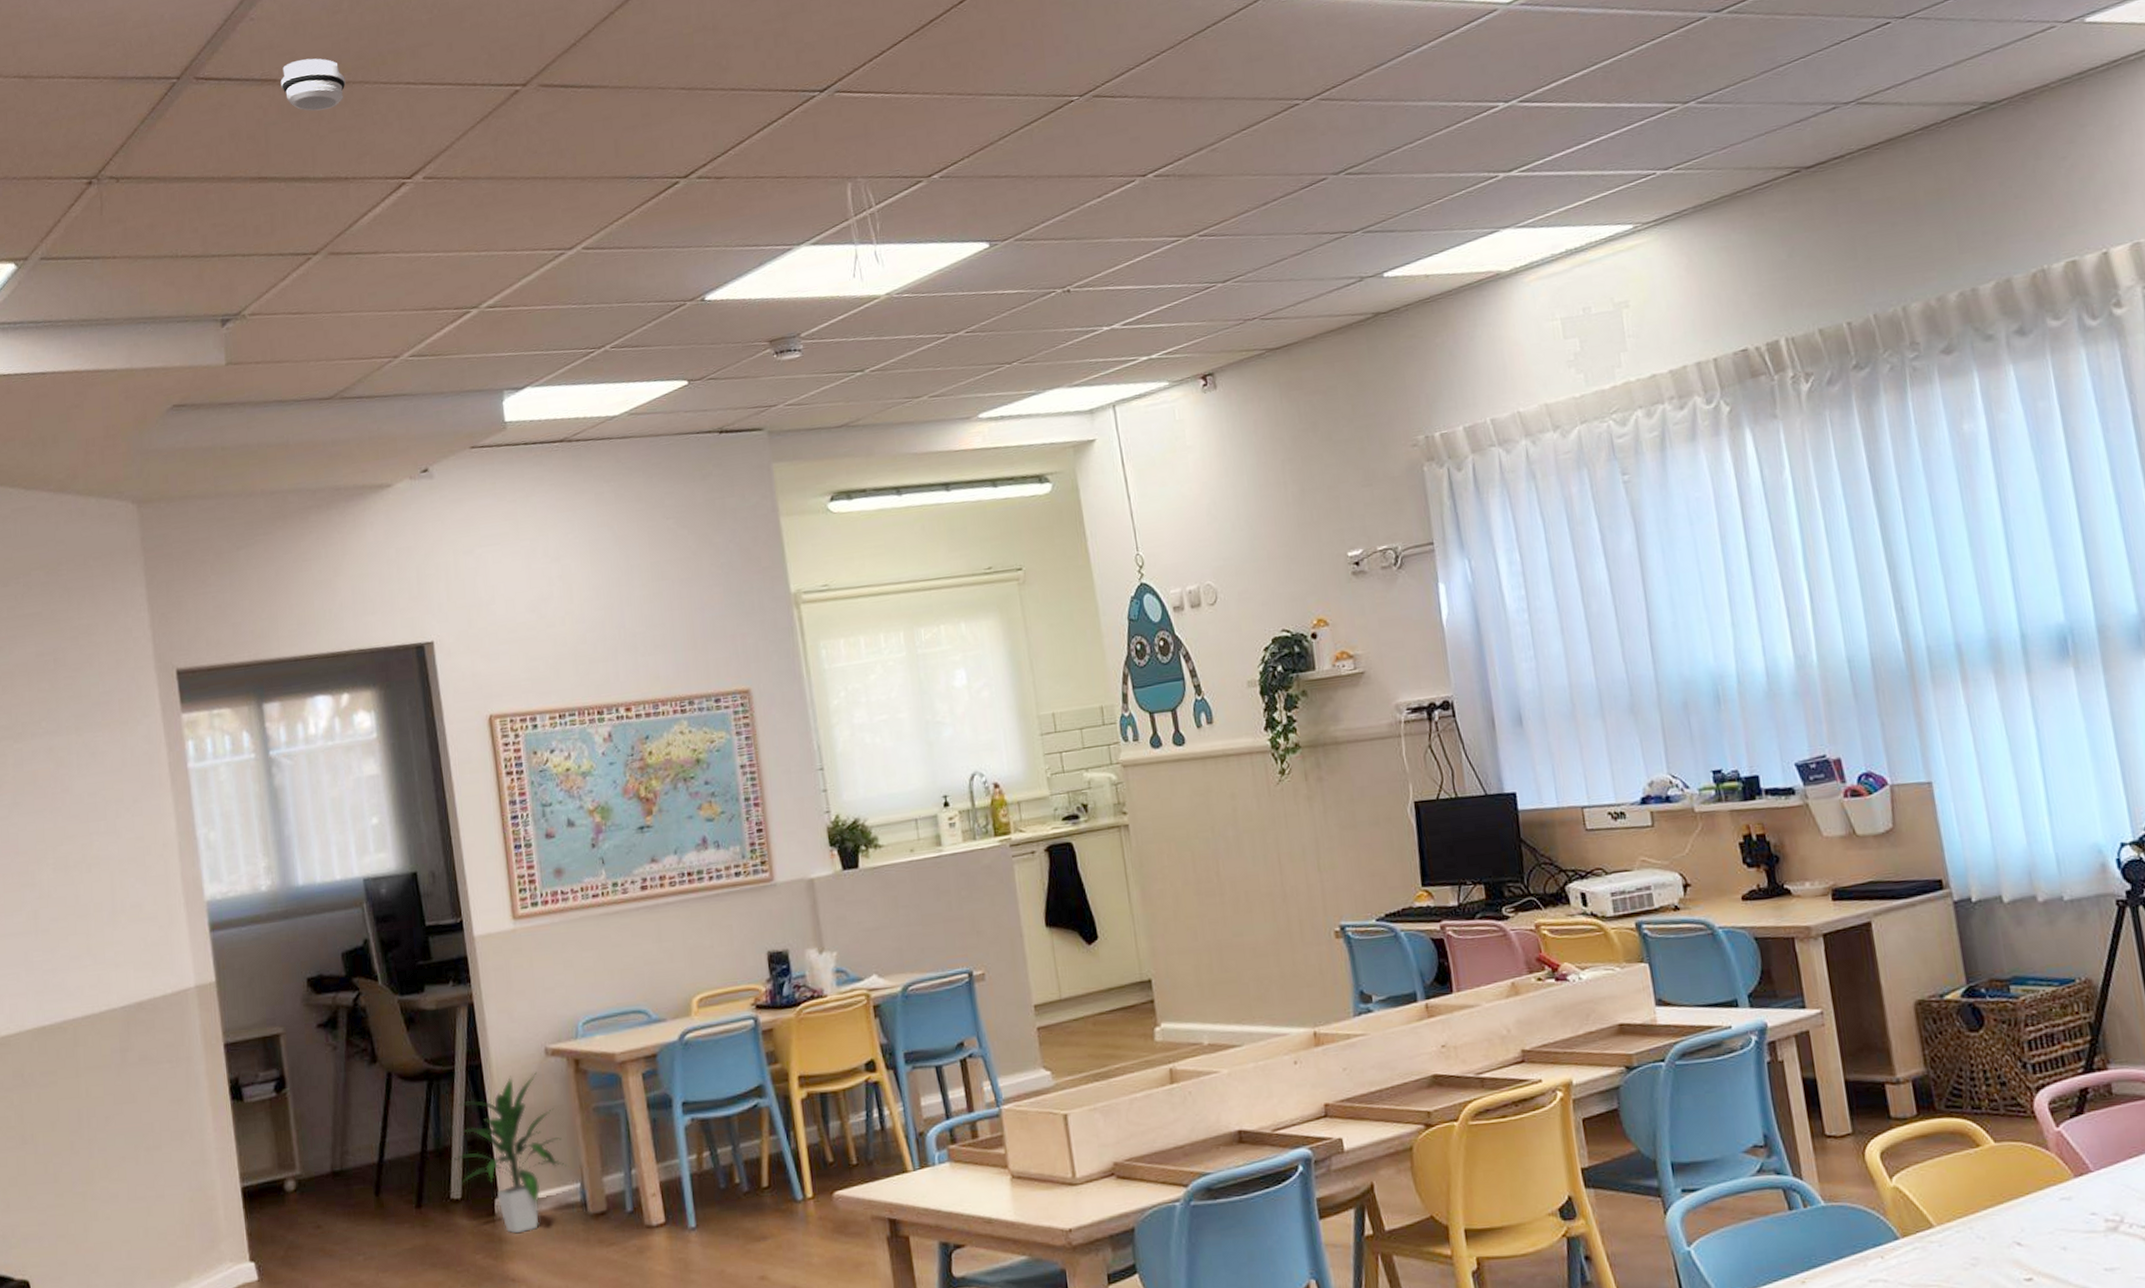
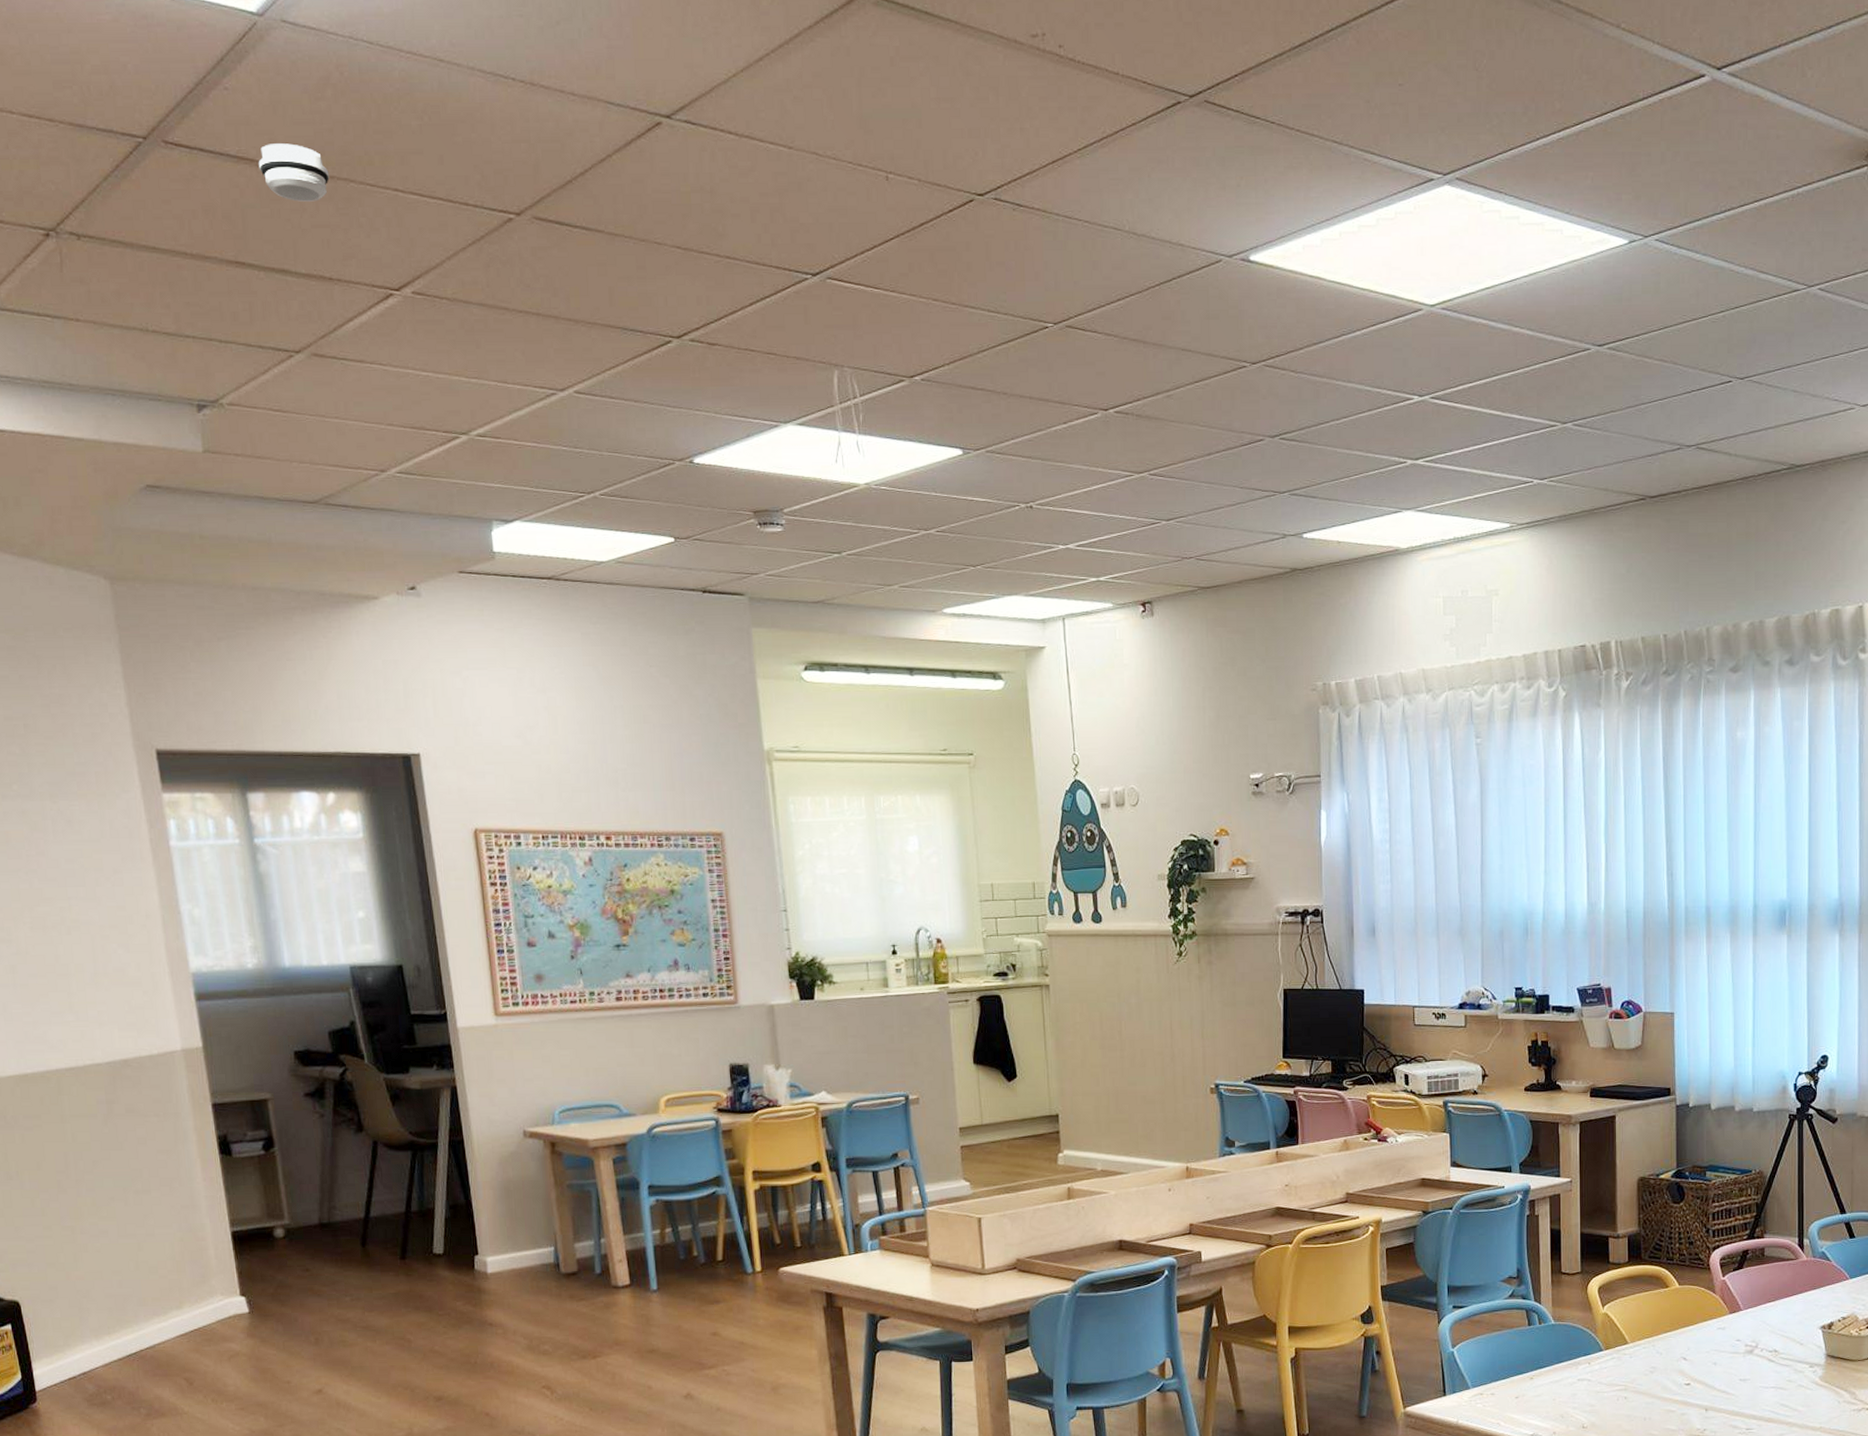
indoor plant: present [450,1072,569,1234] -> none [433,1150,544,1286]

